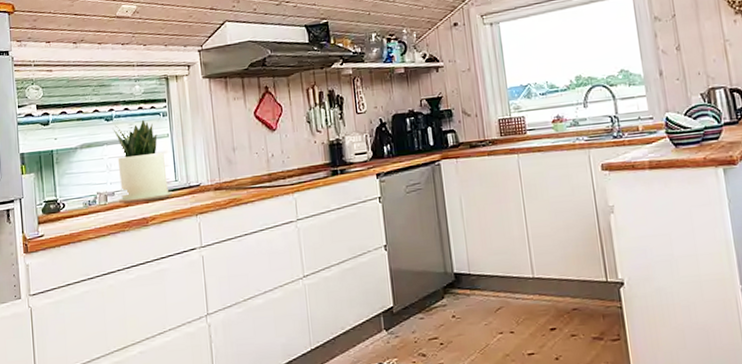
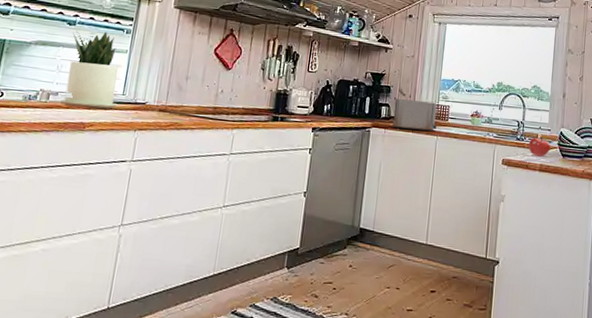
toaster: none [460,116,515,156] -> present [392,98,438,132]
fruit: none [628,128,658,153] -> present [528,136,551,158]

